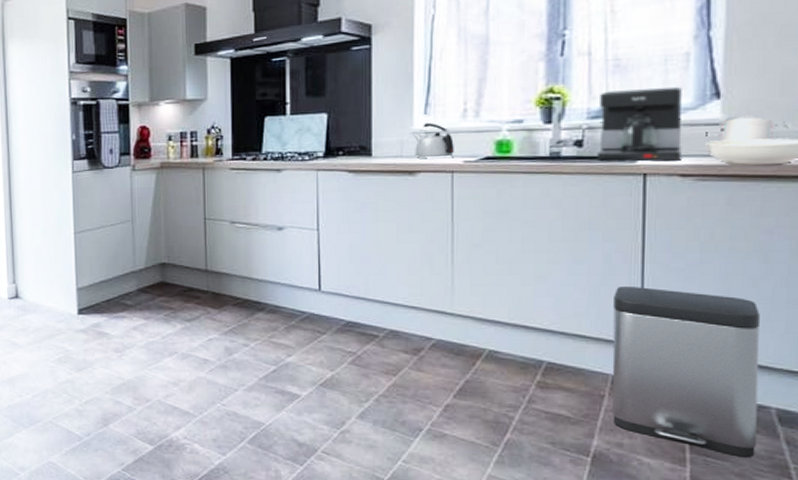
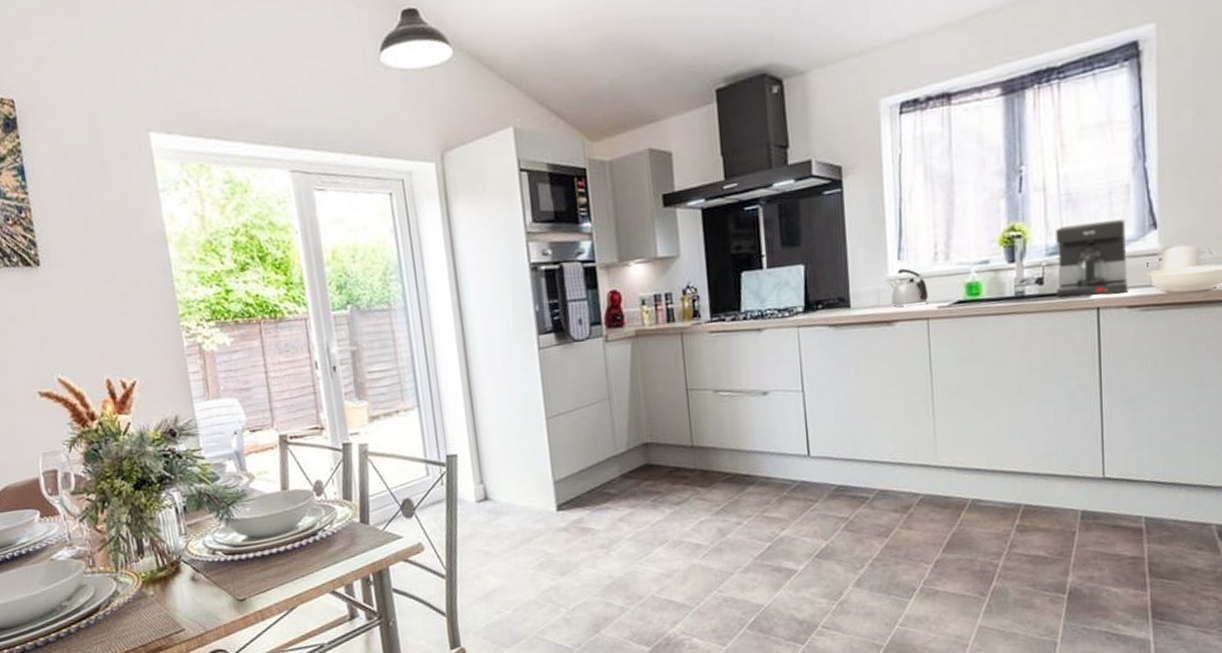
pedal bin: present [612,287,760,457] -> none [1078,420,1202,575]

